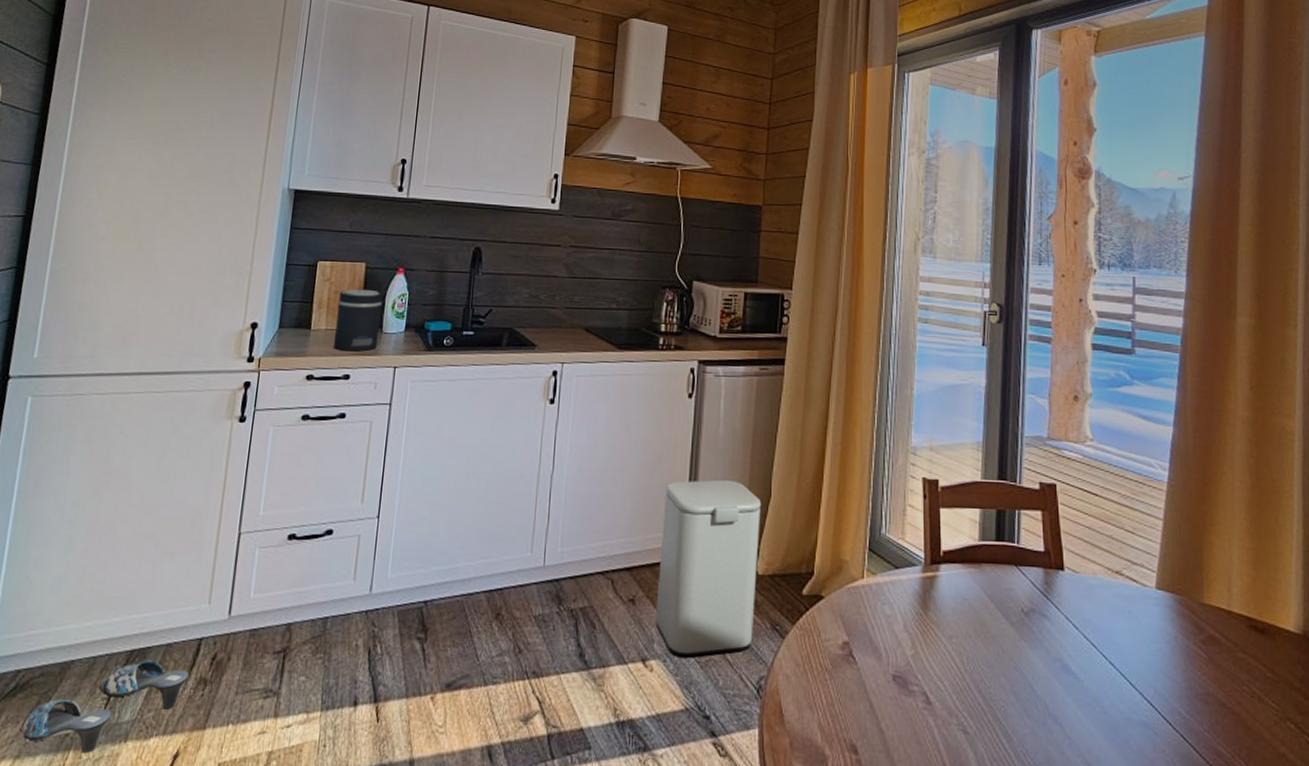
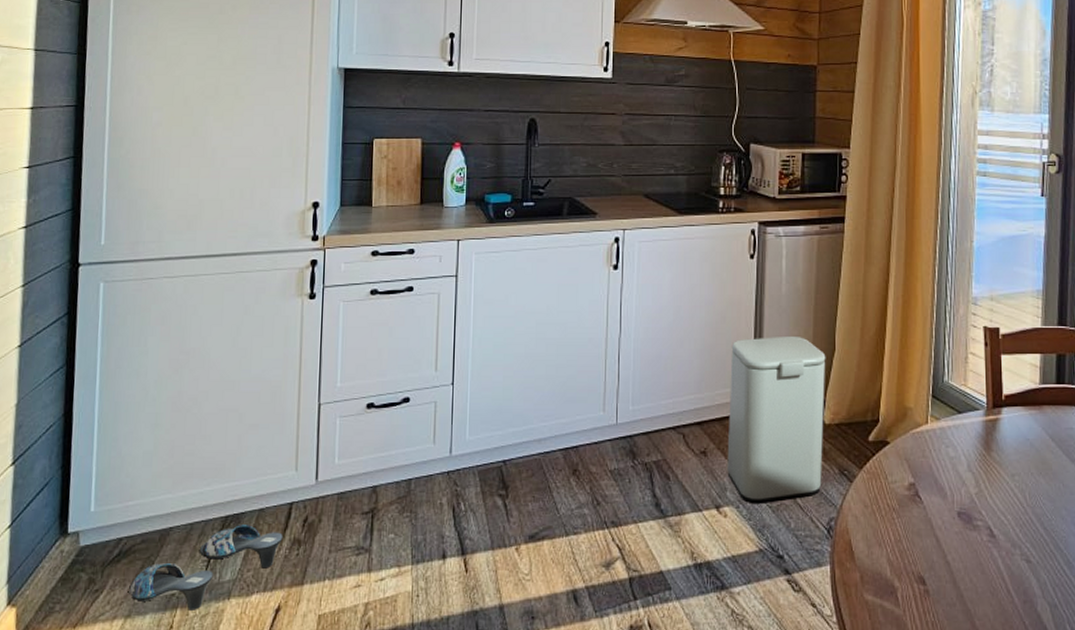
cylinder: present [334,289,383,352] -> none [396,165,441,226]

